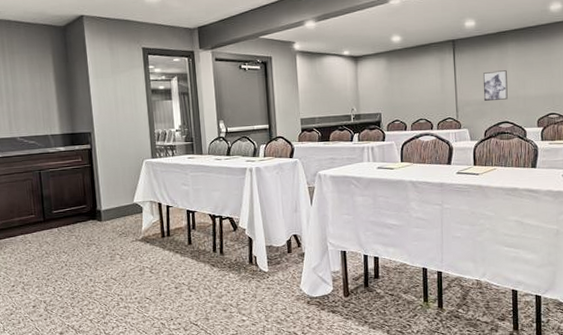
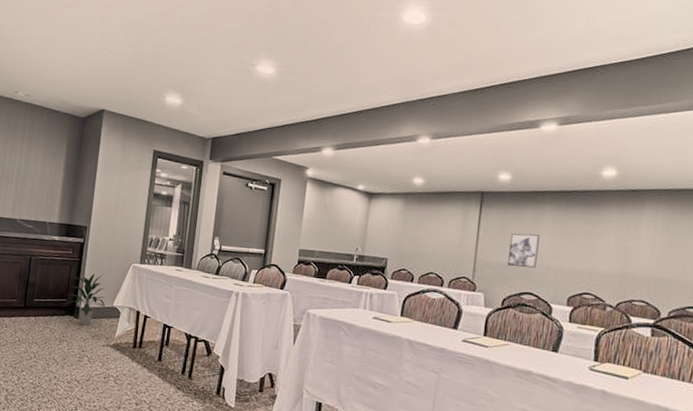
indoor plant: none [85,175,126,226] -> present [67,272,106,325]

